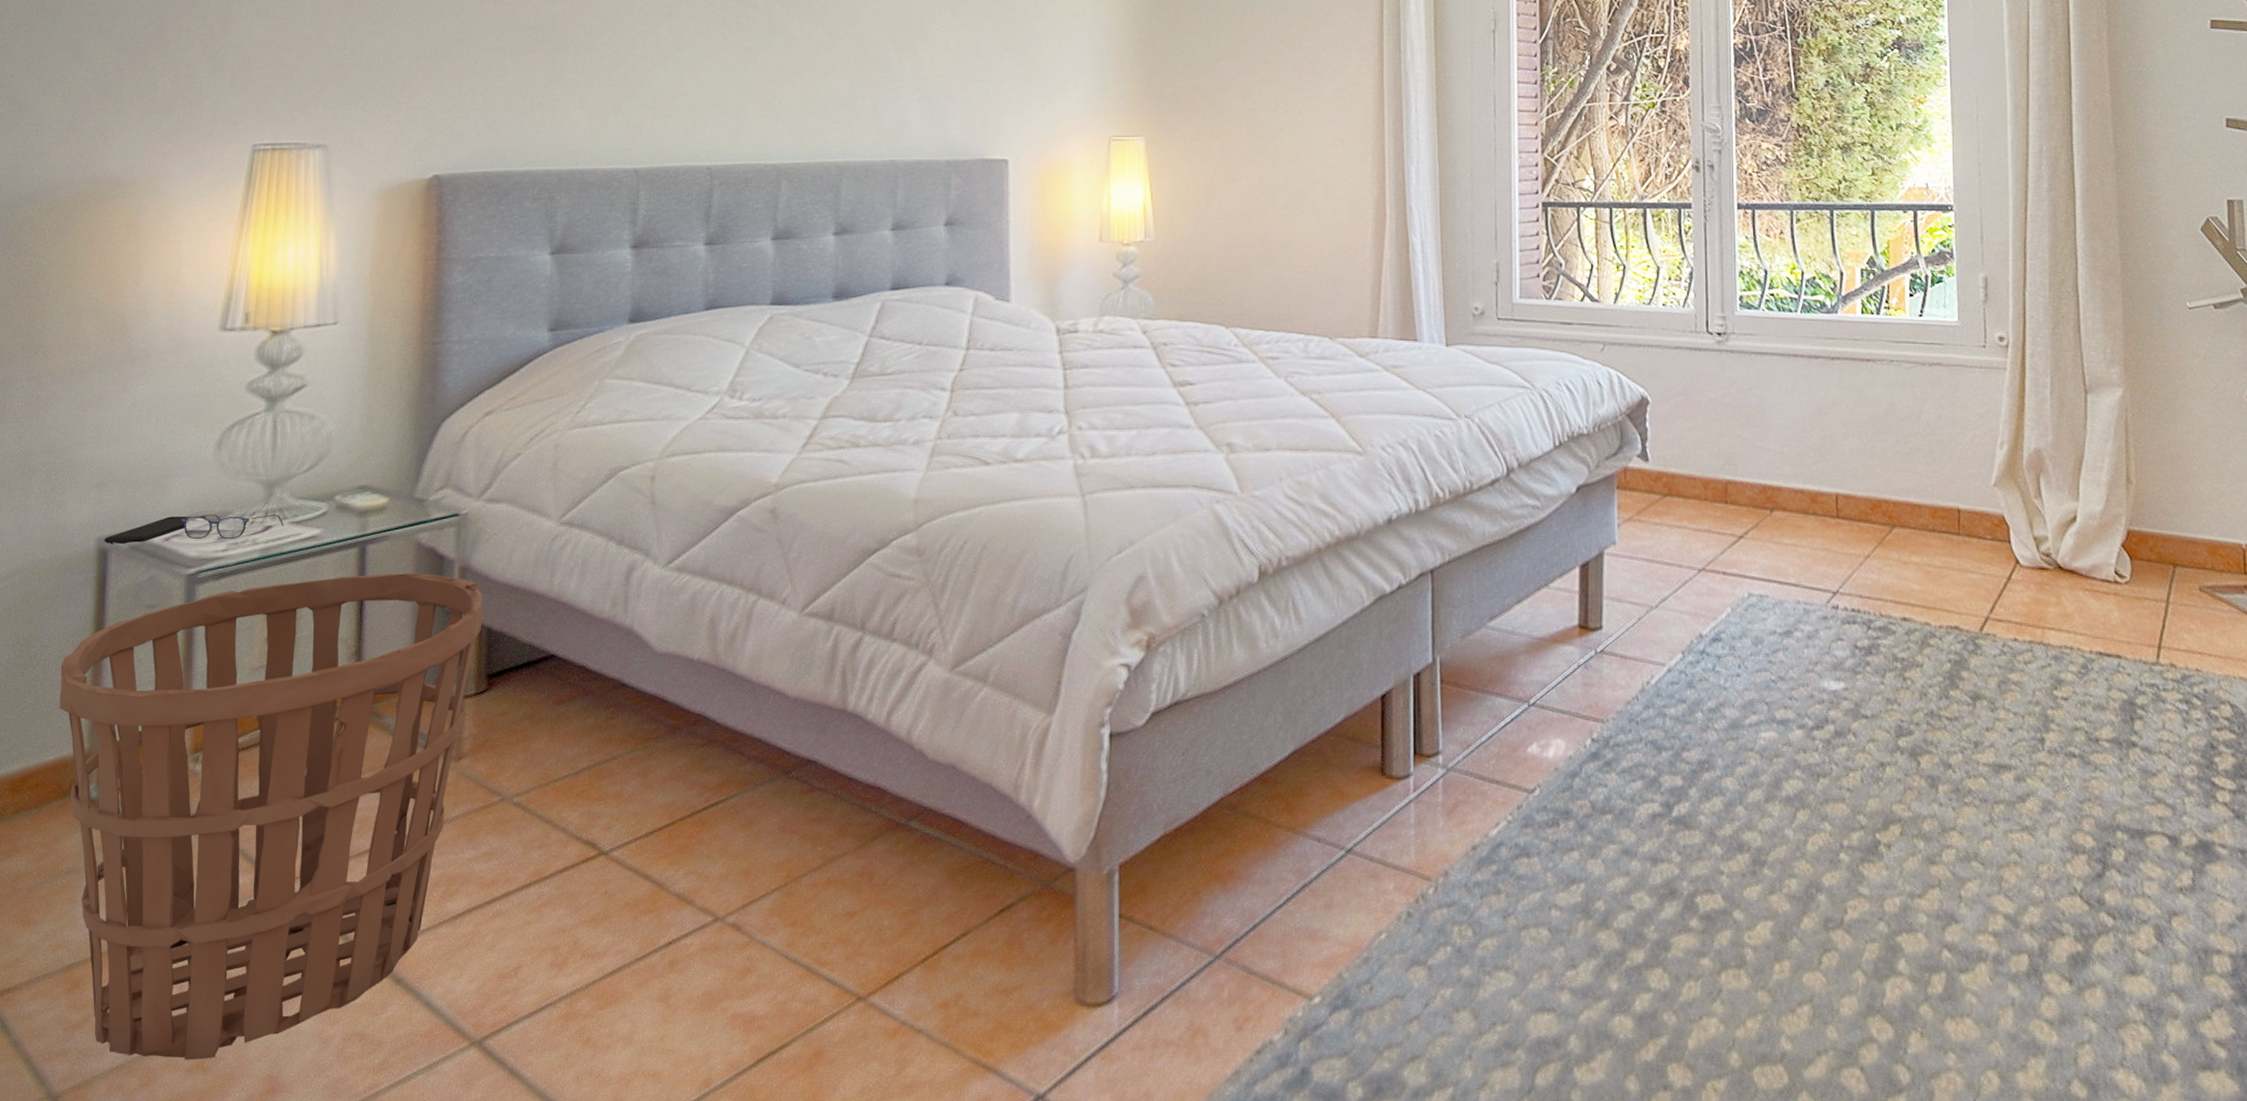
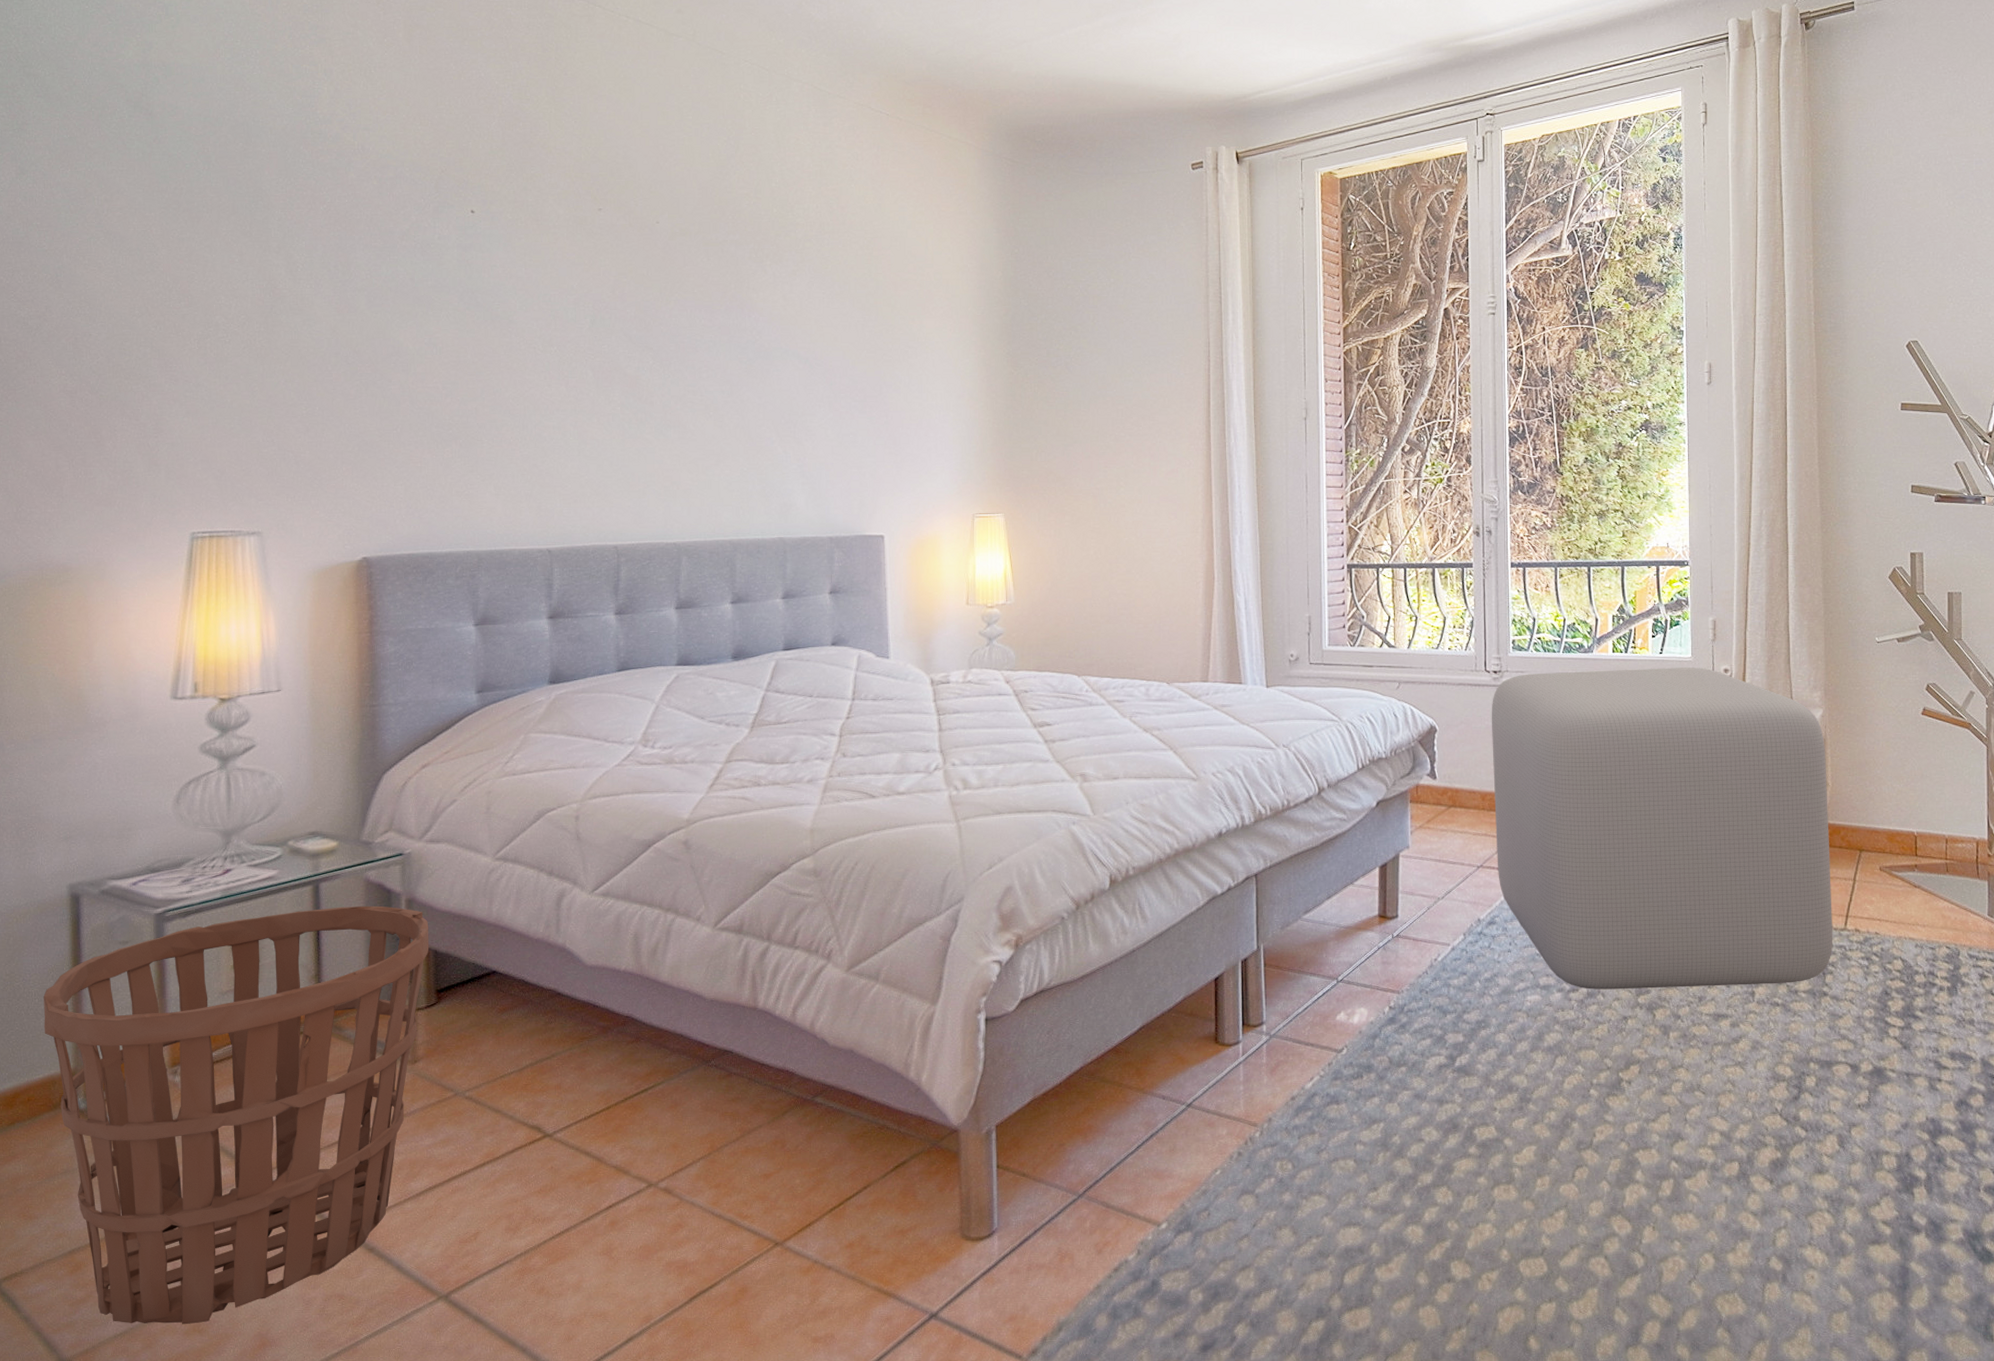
mobile phone: present [104,516,206,544] -> none [75,863,170,889]
glasses: present [181,514,284,540] -> none [146,859,243,883]
pouf: none [1714,333,2143,730] -> present [1491,667,1833,990]

